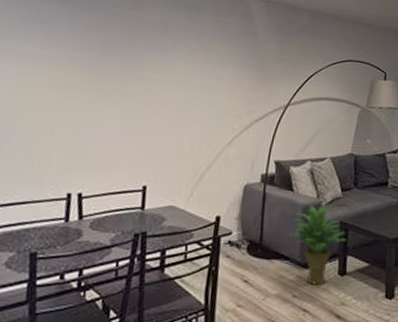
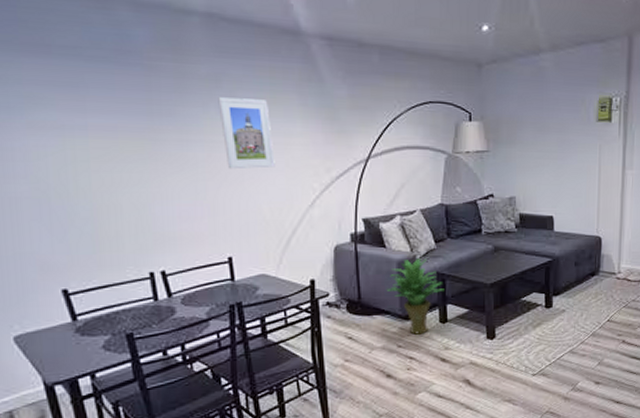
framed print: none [159,42,206,106] -> present [218,97,275,170]

